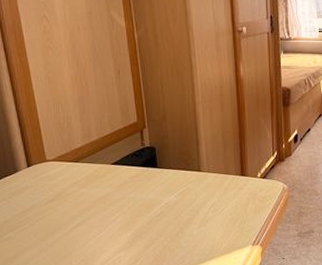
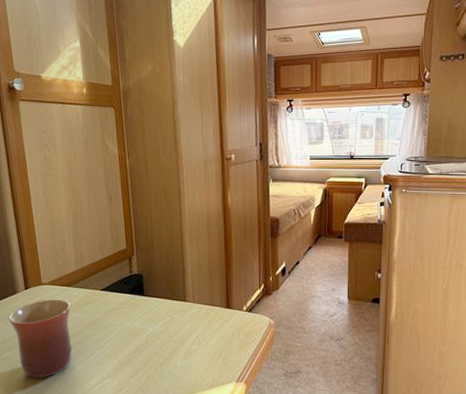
mug: none [10,175,83,256] -> present [8,299,72,378]

